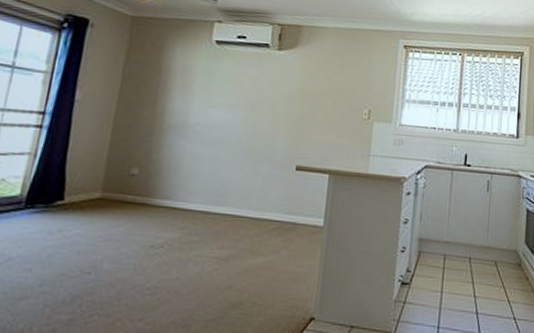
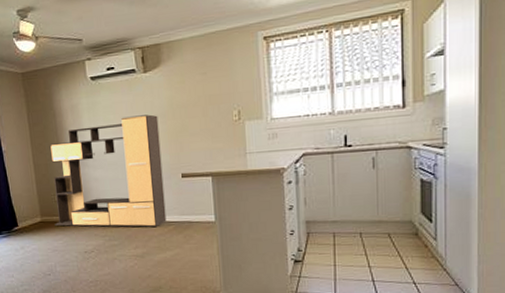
media console: none [118,91,283,224] -> present [49,114,167,227]

